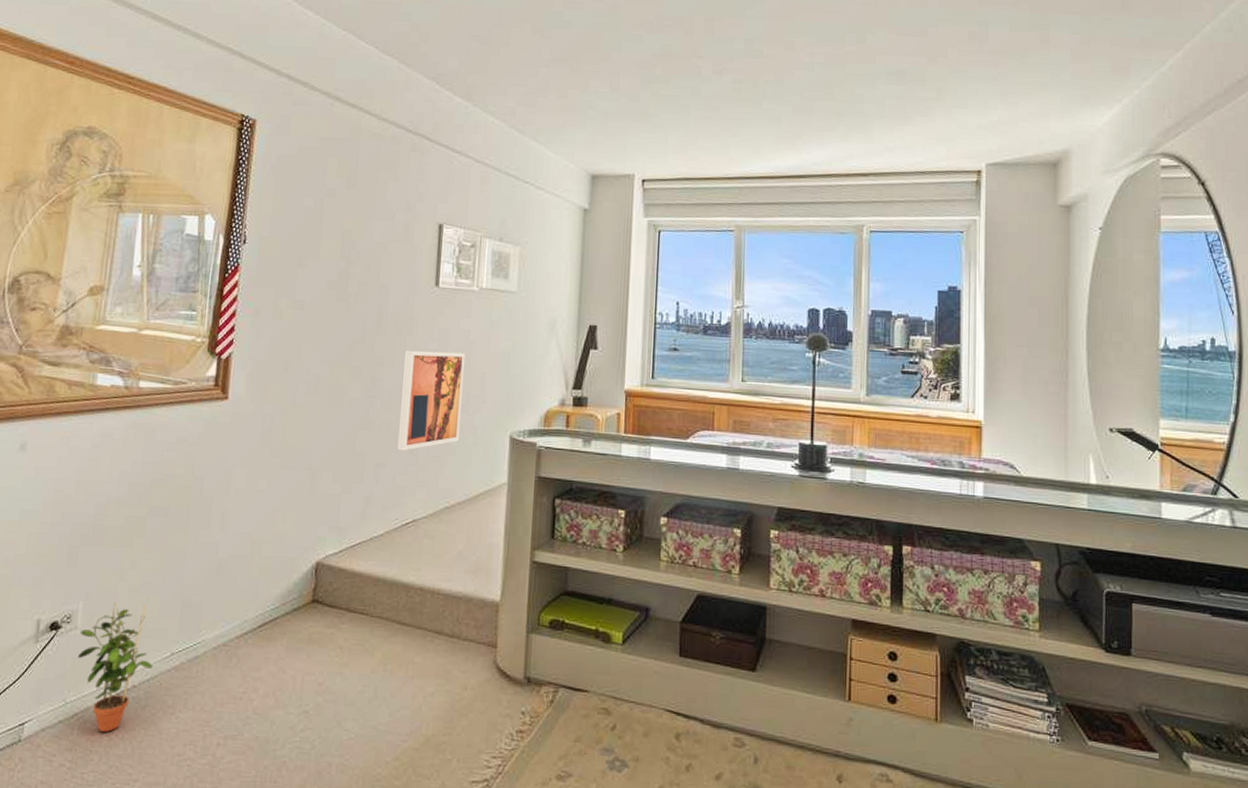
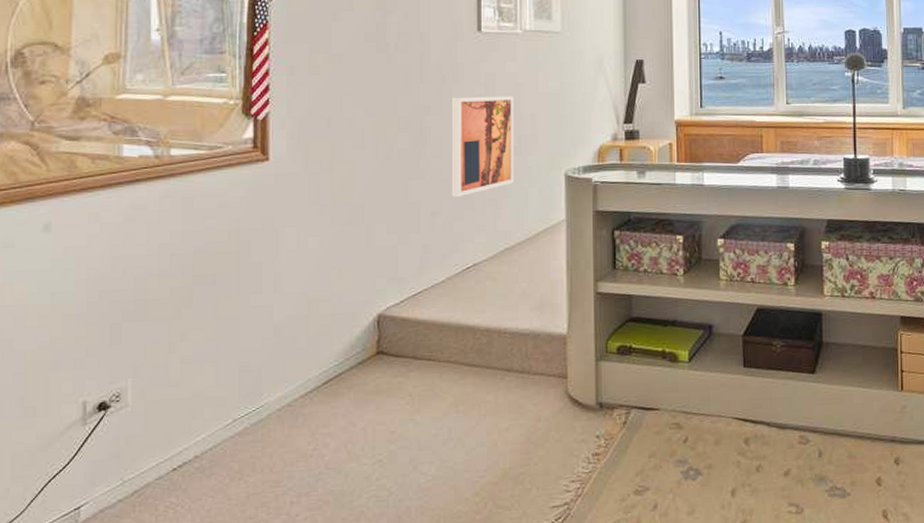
potted plant: present [78,602,153,733] -> none [132,375,215,507]

